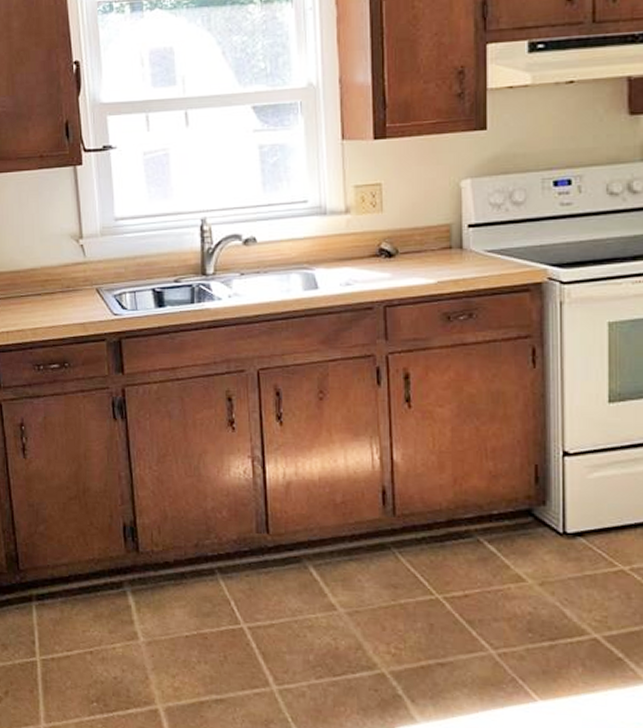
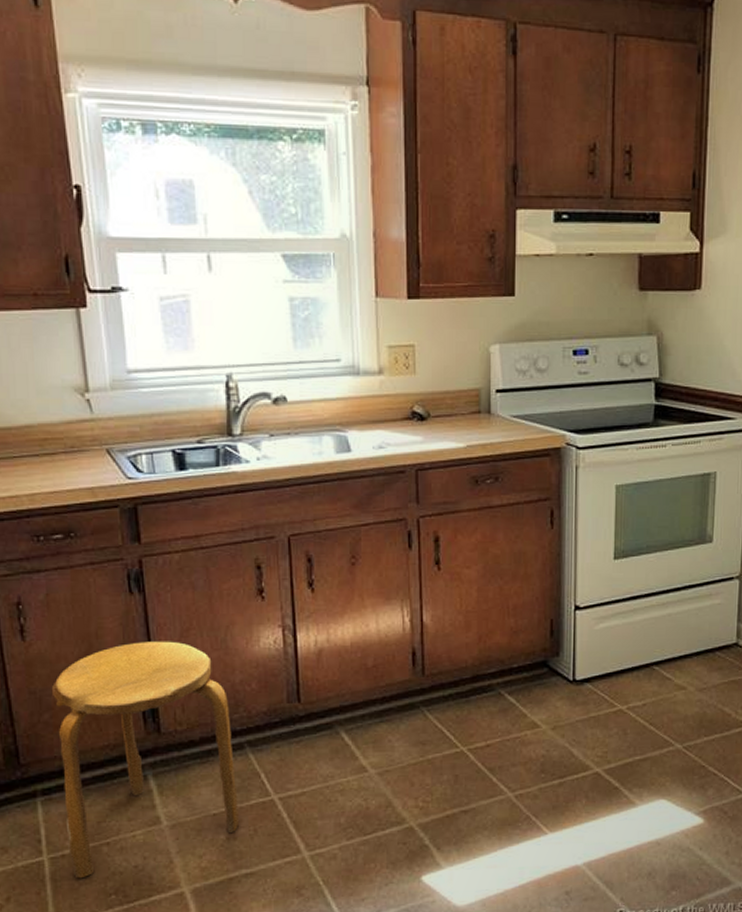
stool: none [46,465,211,683] -> present [51,641,240,879]

